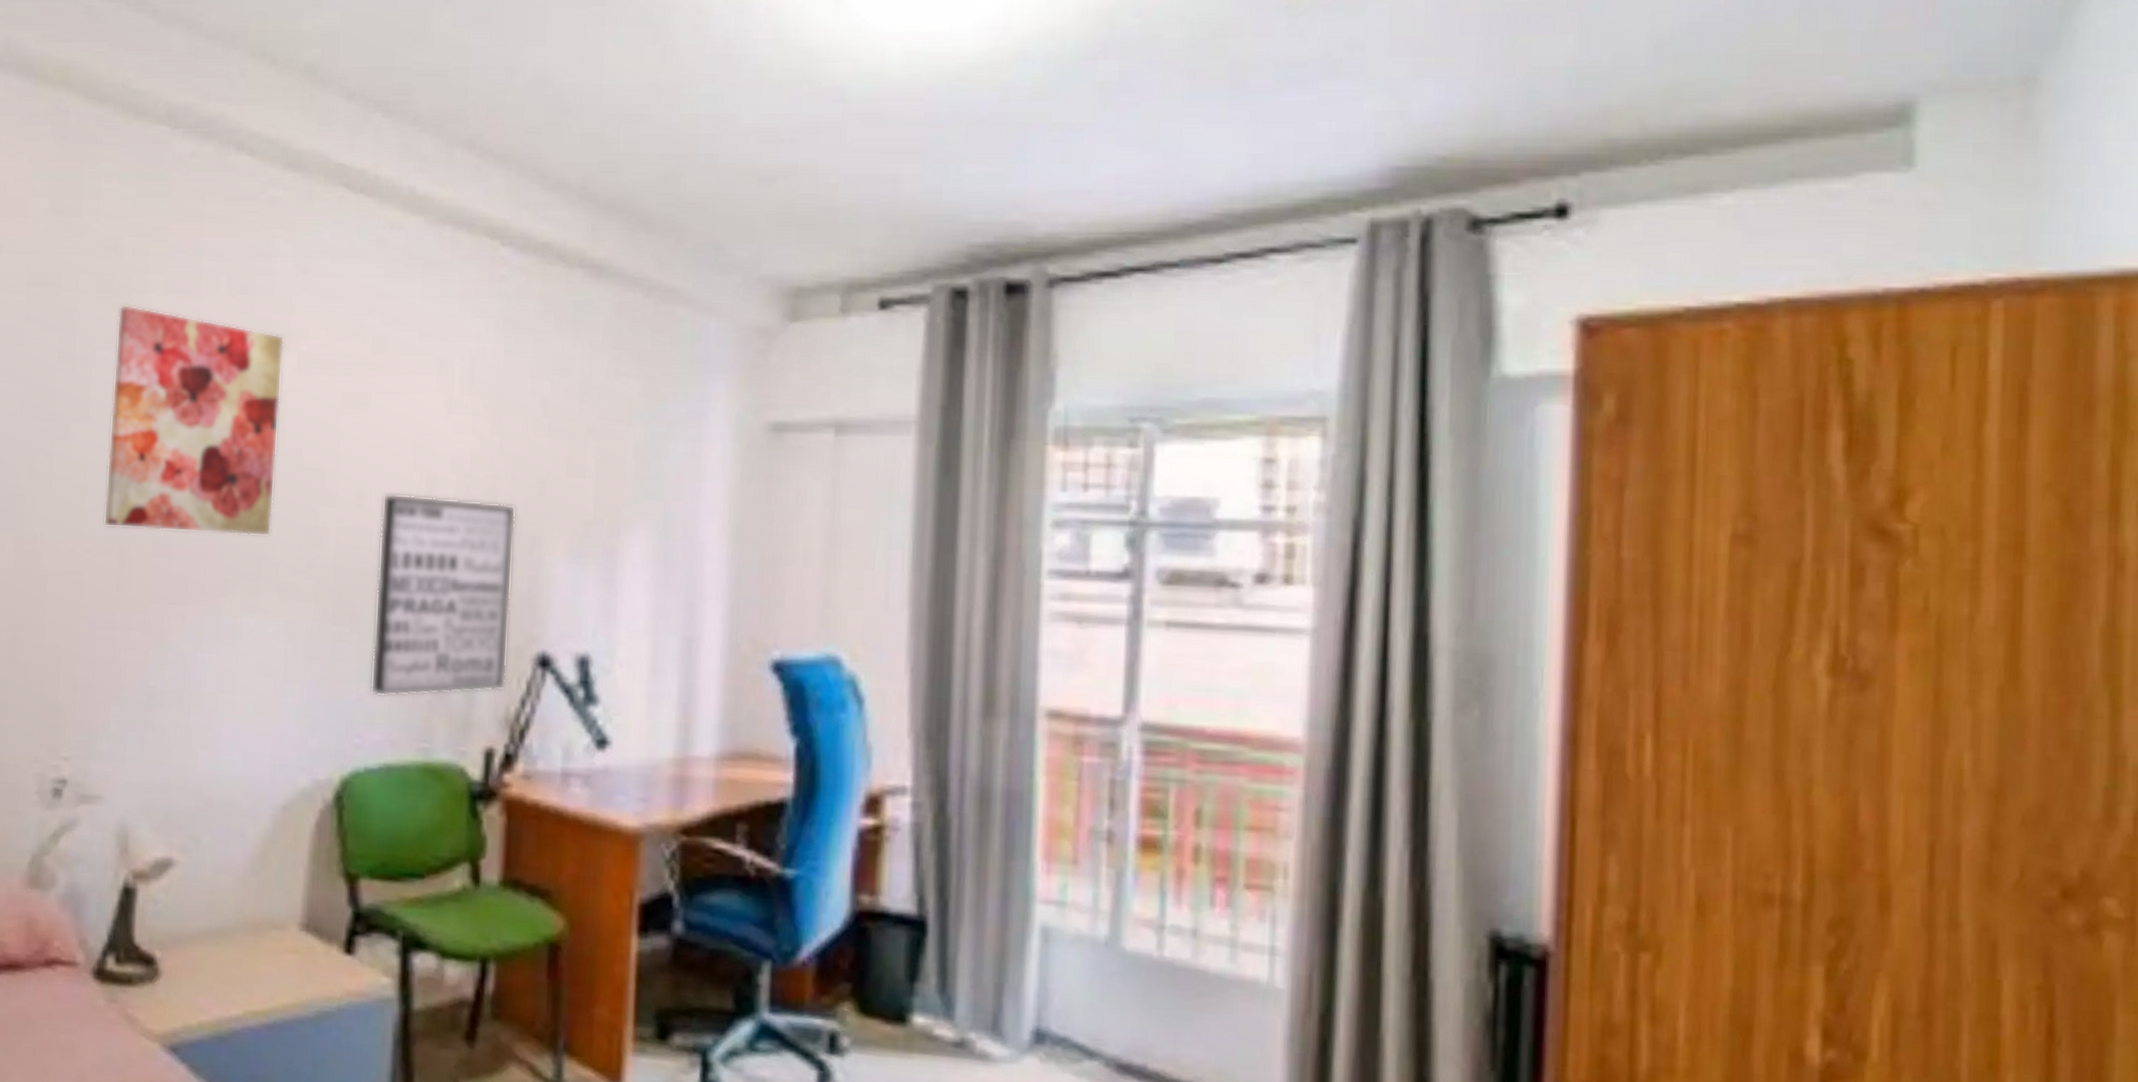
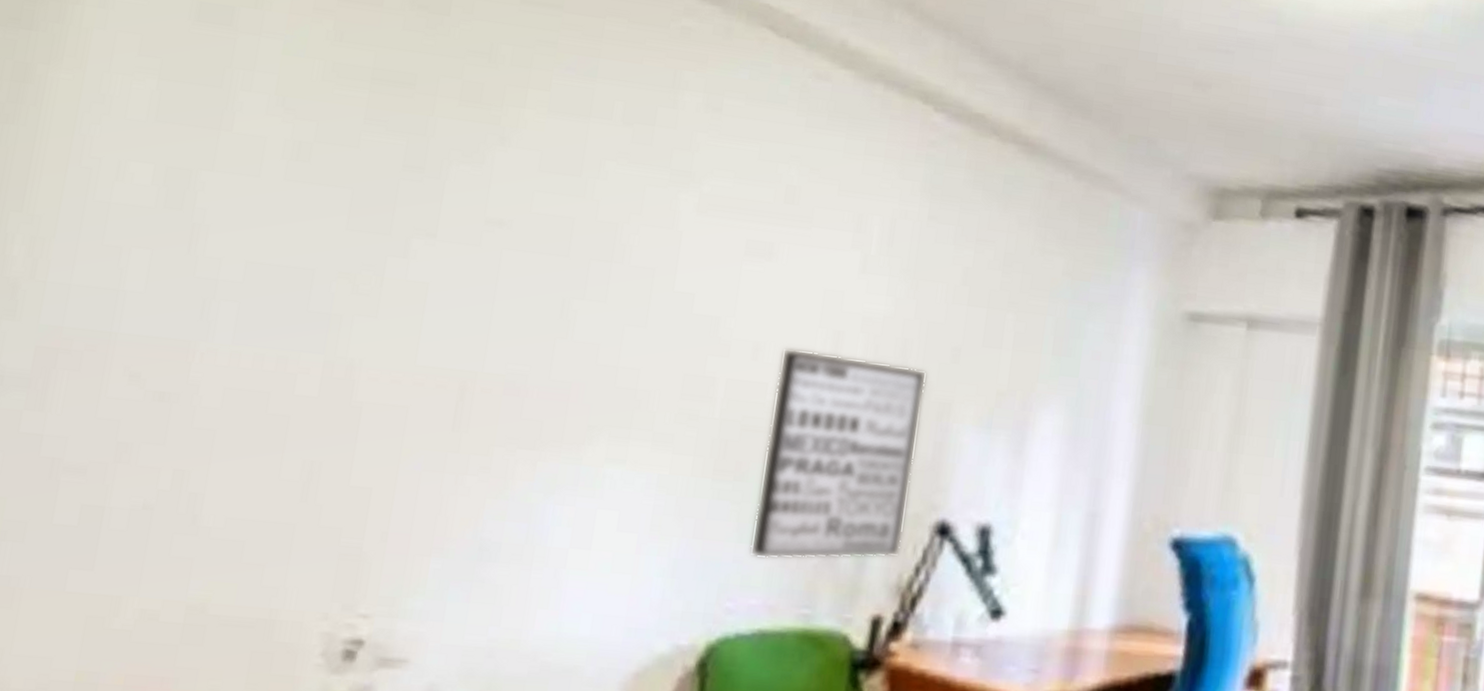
wall art: present [103,304,285,537] -> none [442,117,686,383]

